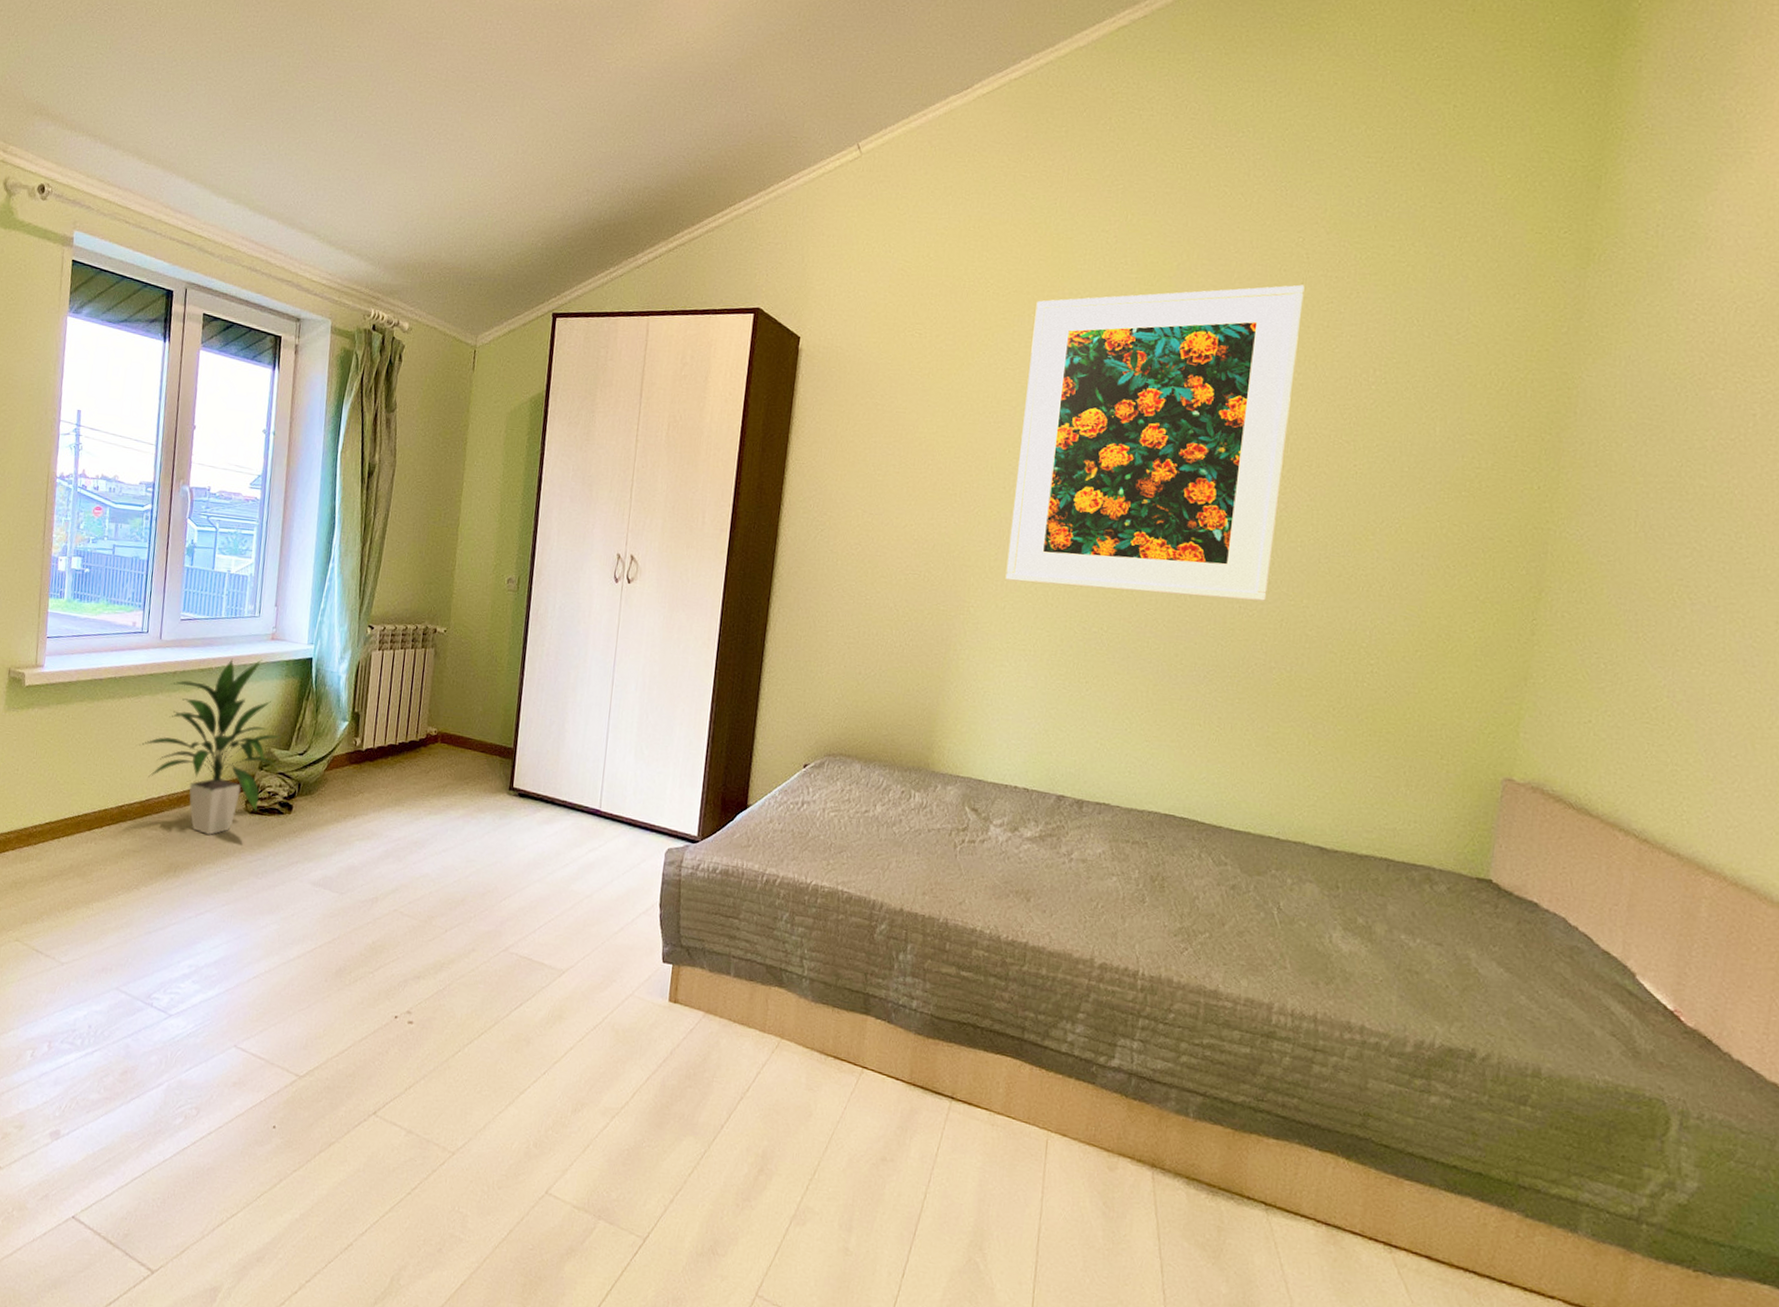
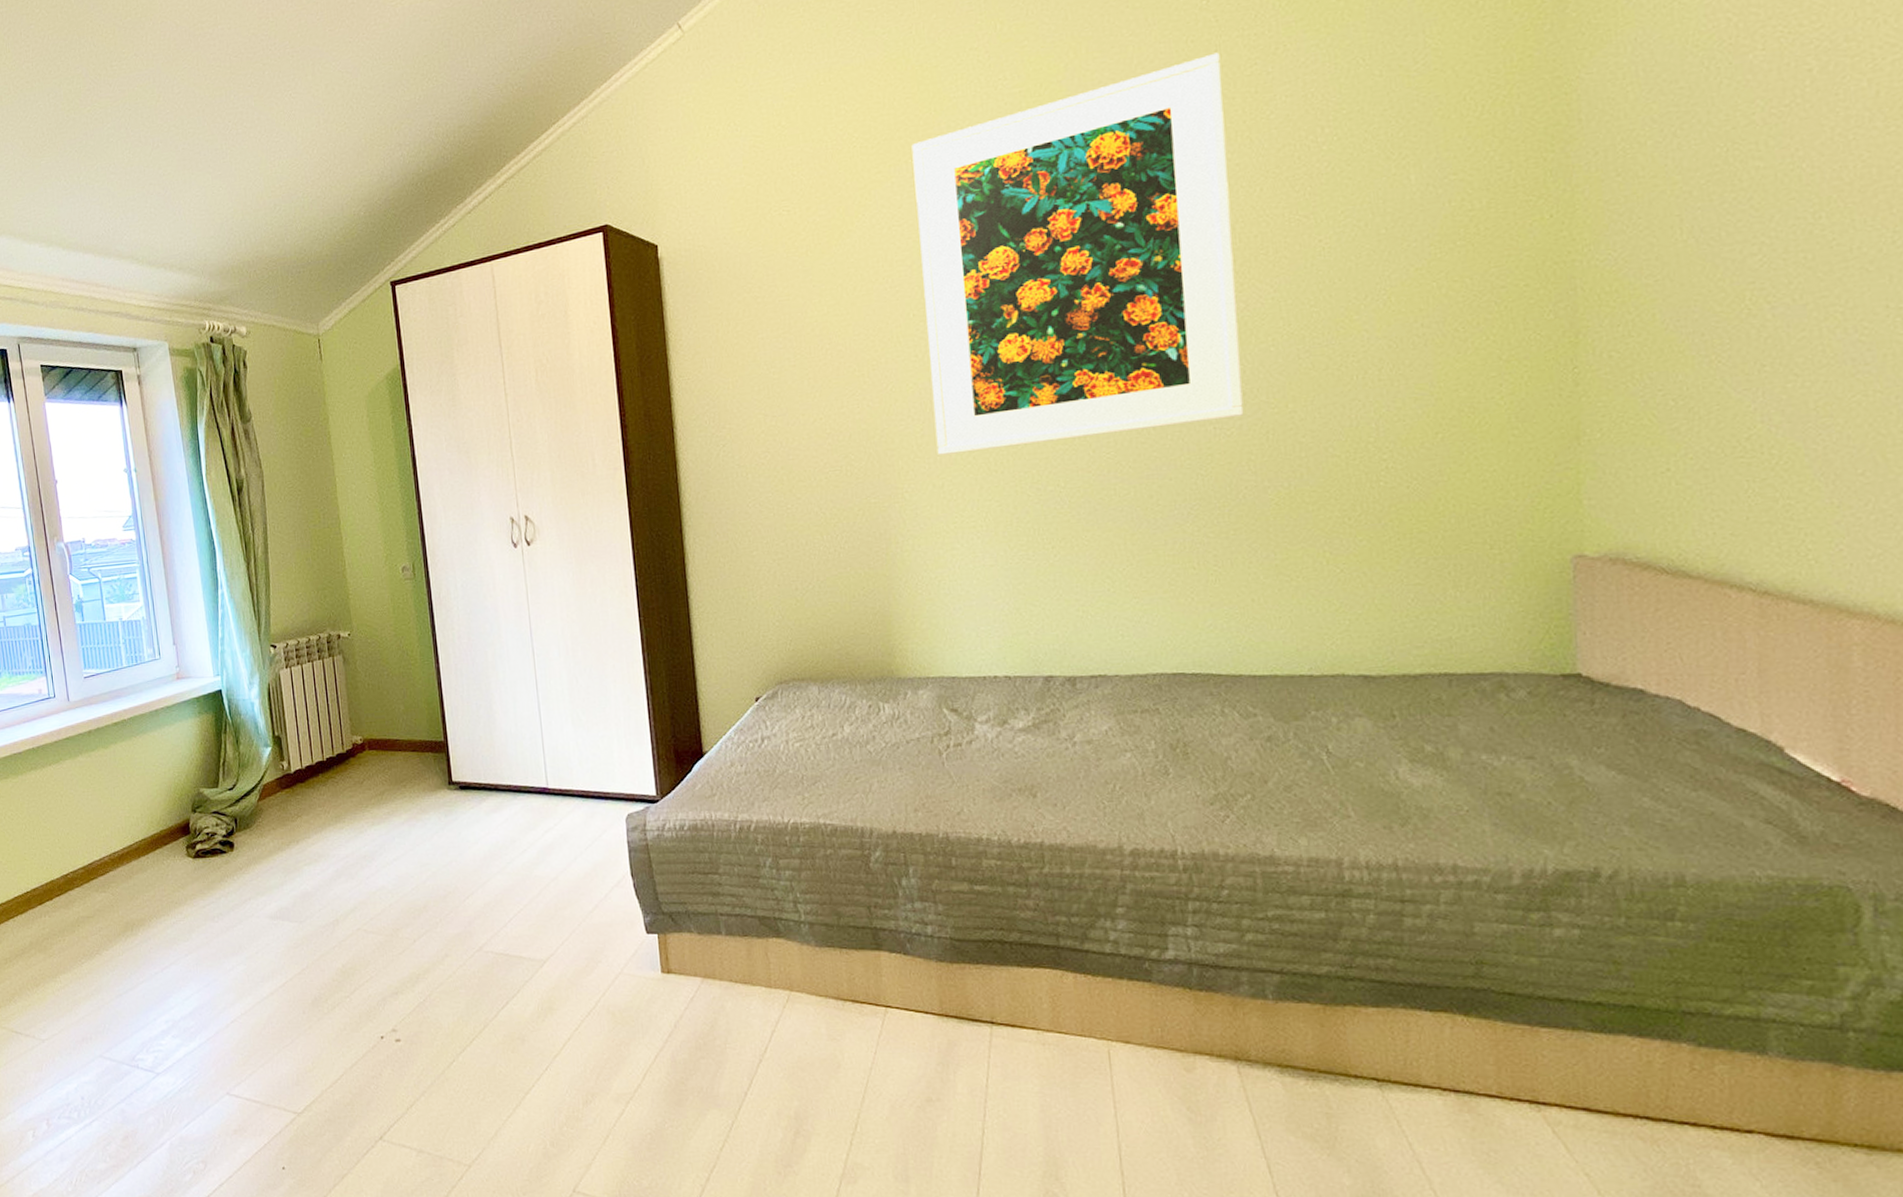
indoor plant: present [136,658,284,835] -> none [68,700,211,887]

